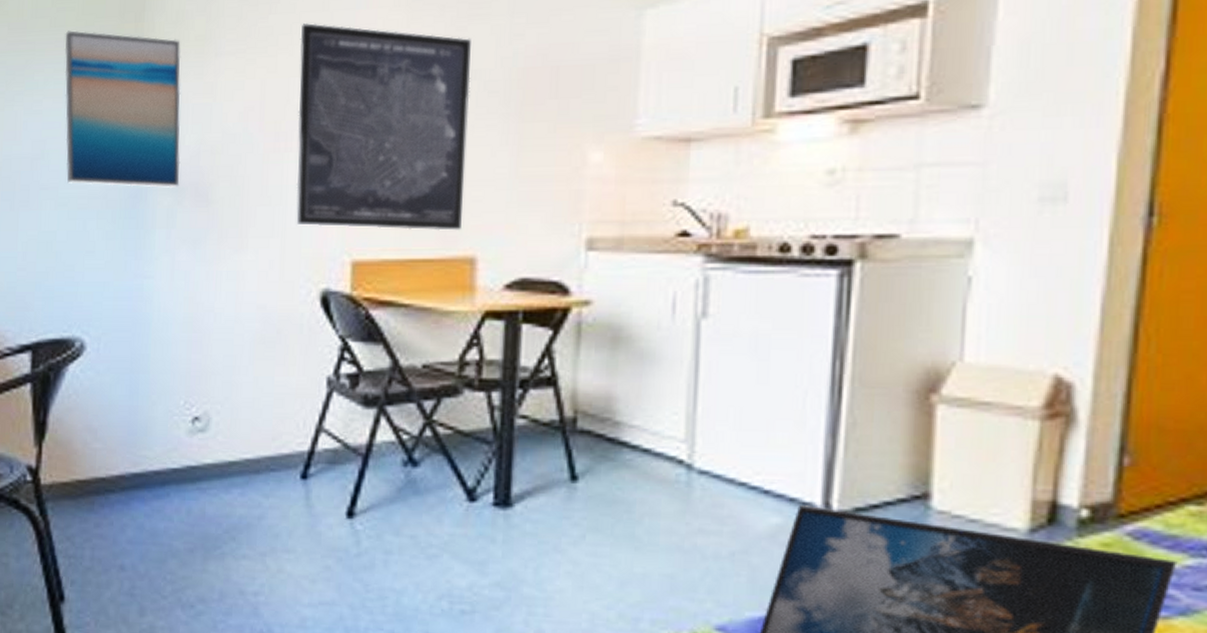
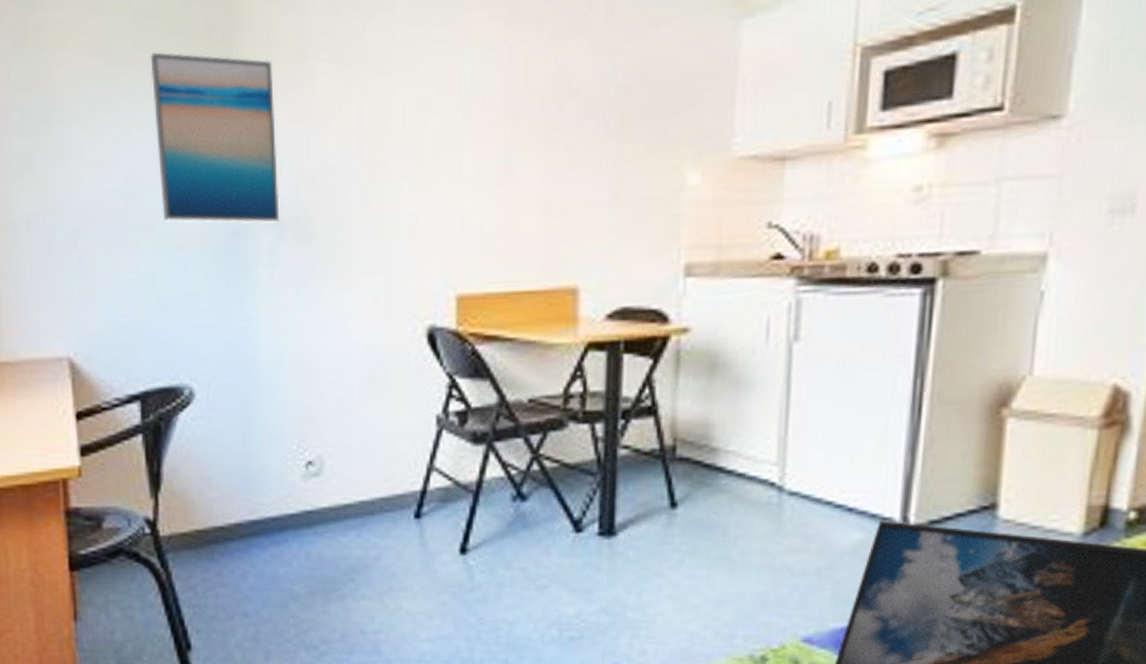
wall art: present [296,23,471,231] -> none [396,39,570,261]

